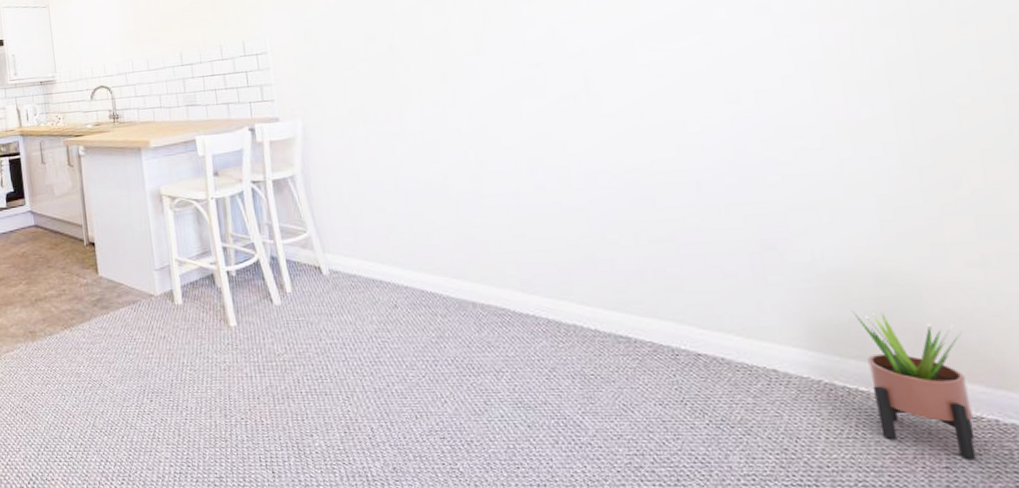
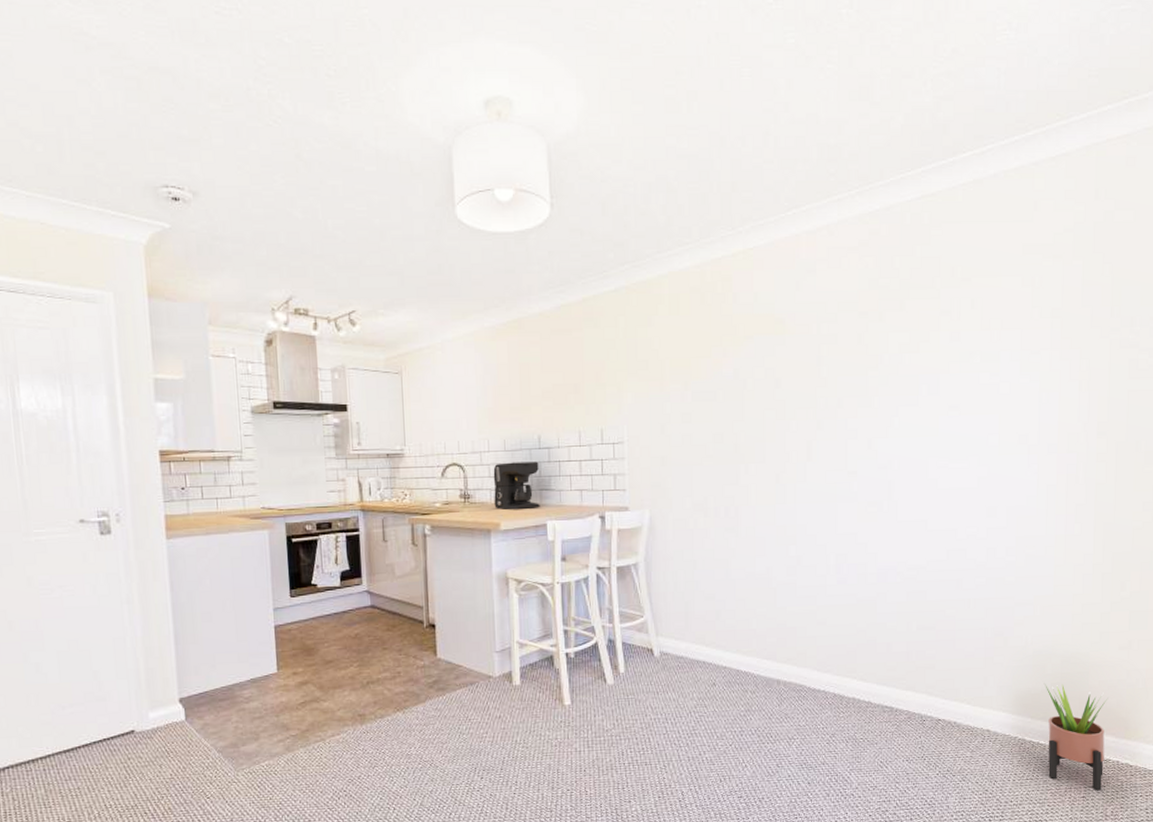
coffee maker: none [139,78,188,128] -> present [493,461,540,510]

